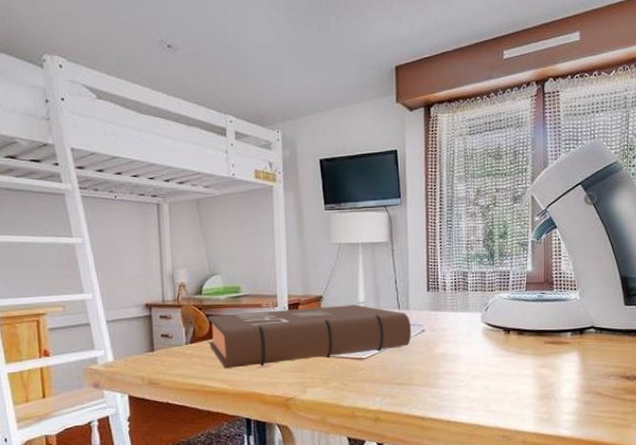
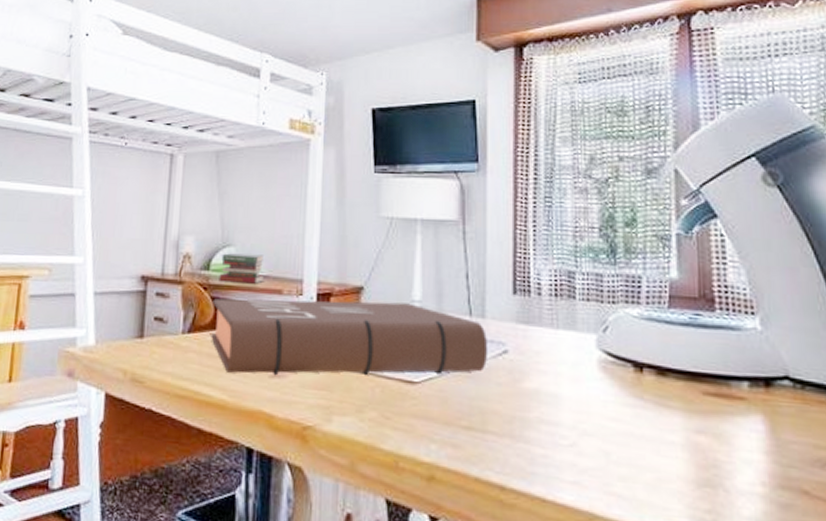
books: none [210,279,246,303] -> present [219,252,264,284]

